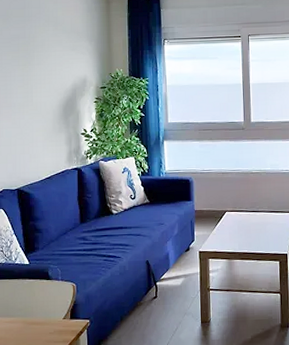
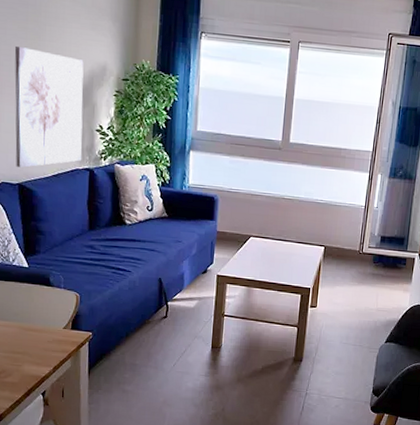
wall art: none [9,72,71,174] -> present [14,45,84,168]

